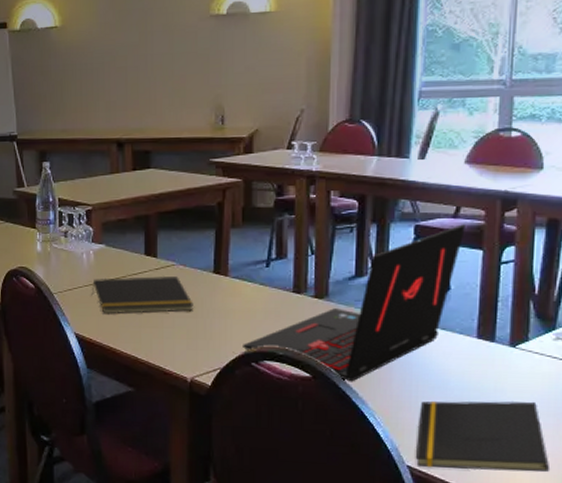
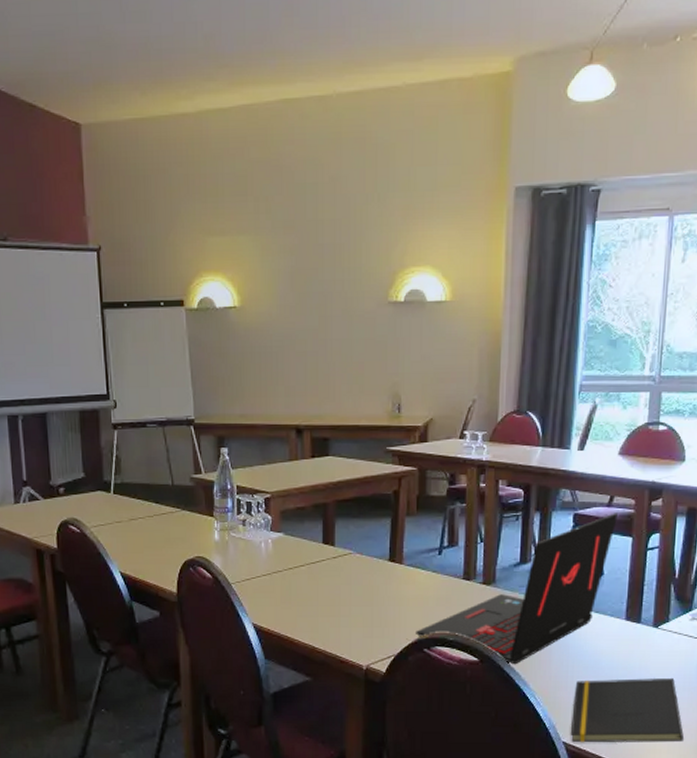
notepad: present [91,275,194,314] -> none [269,564,370,604]

